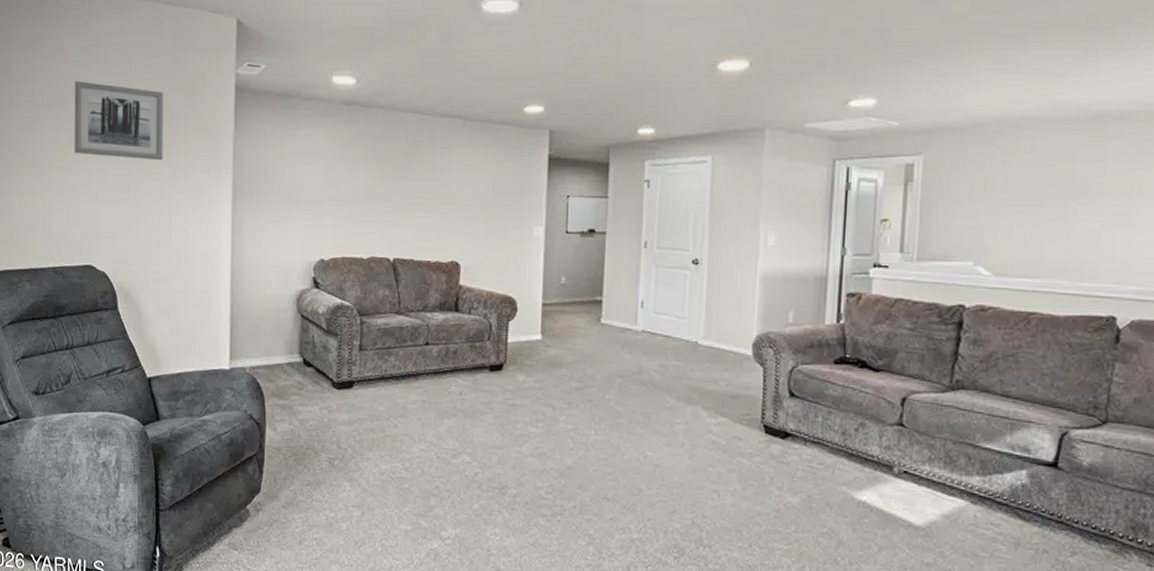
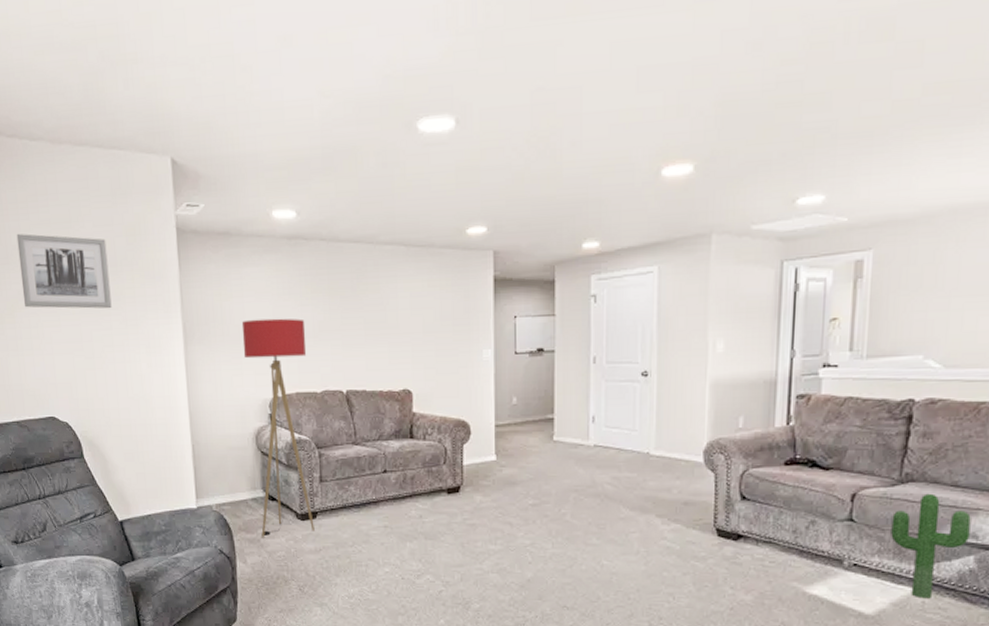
floor lamp: none [292,181,357,406] -> present [241,318,315,538]
decorative plant: none [941,402,1023,513] -> present [891,493,971,599]

